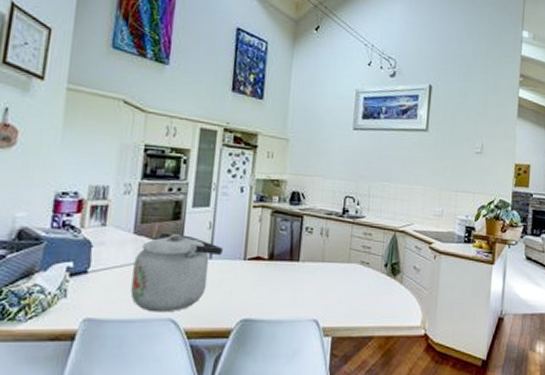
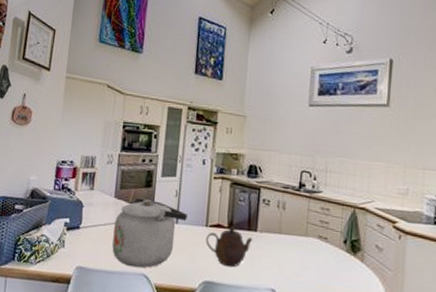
teapot: none [243,257,295,302] -> present [205,226,253,268]

